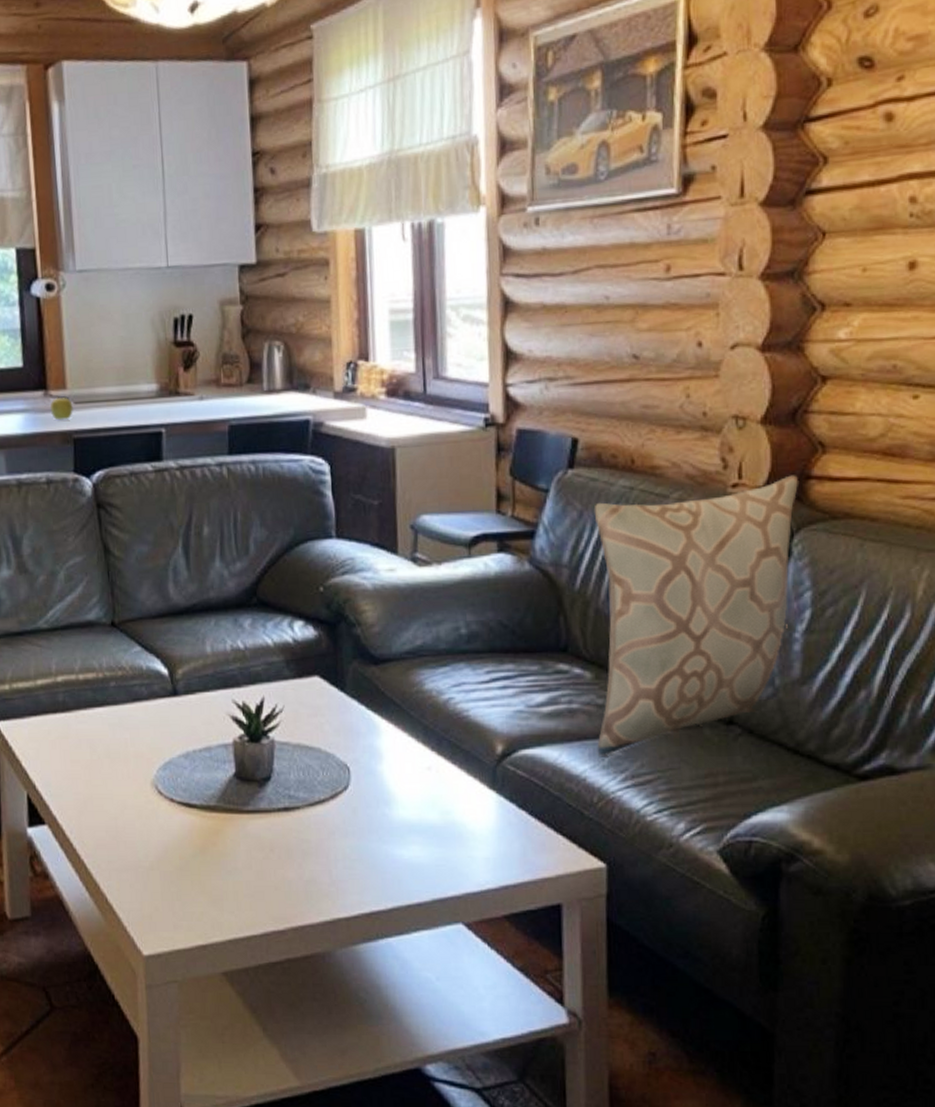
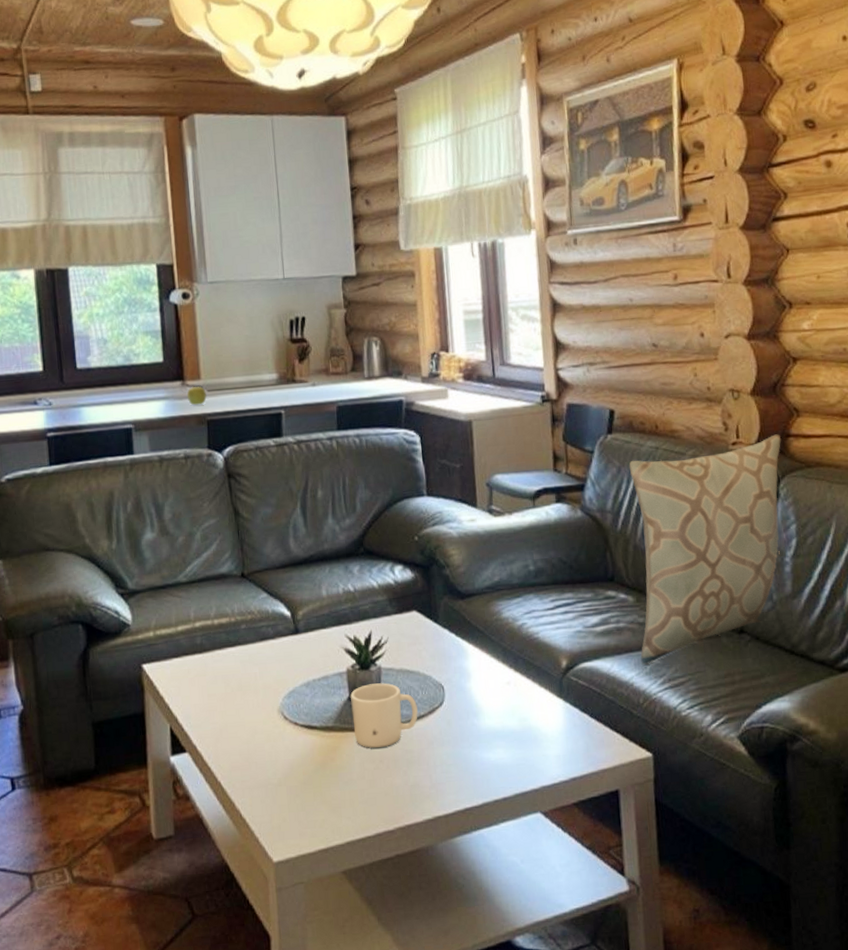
mug: none [237,759,317,835] -> present [350,683,418,749]

